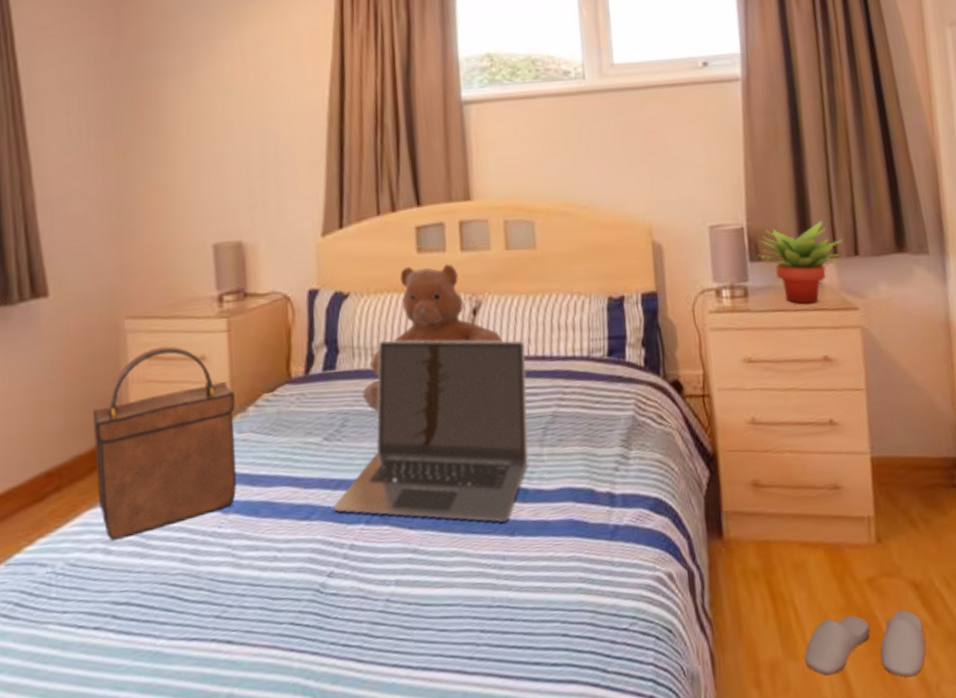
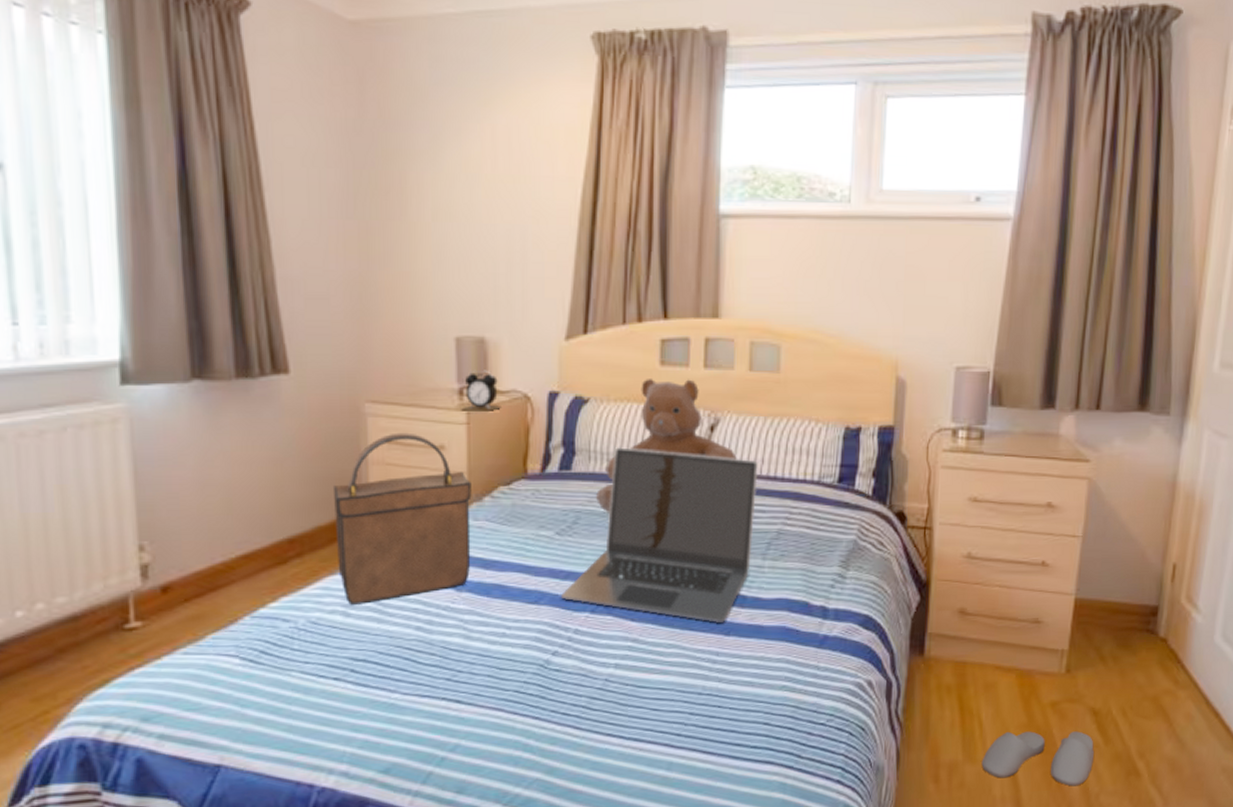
alarm clock: none [221,273,261,320] -> present [461,369,501,413]
succulent plant: present [757,219,843,305] -> none [999,370,1088,452]

